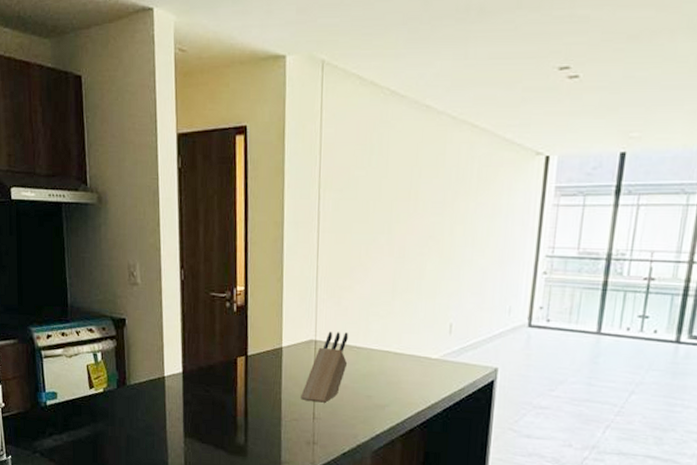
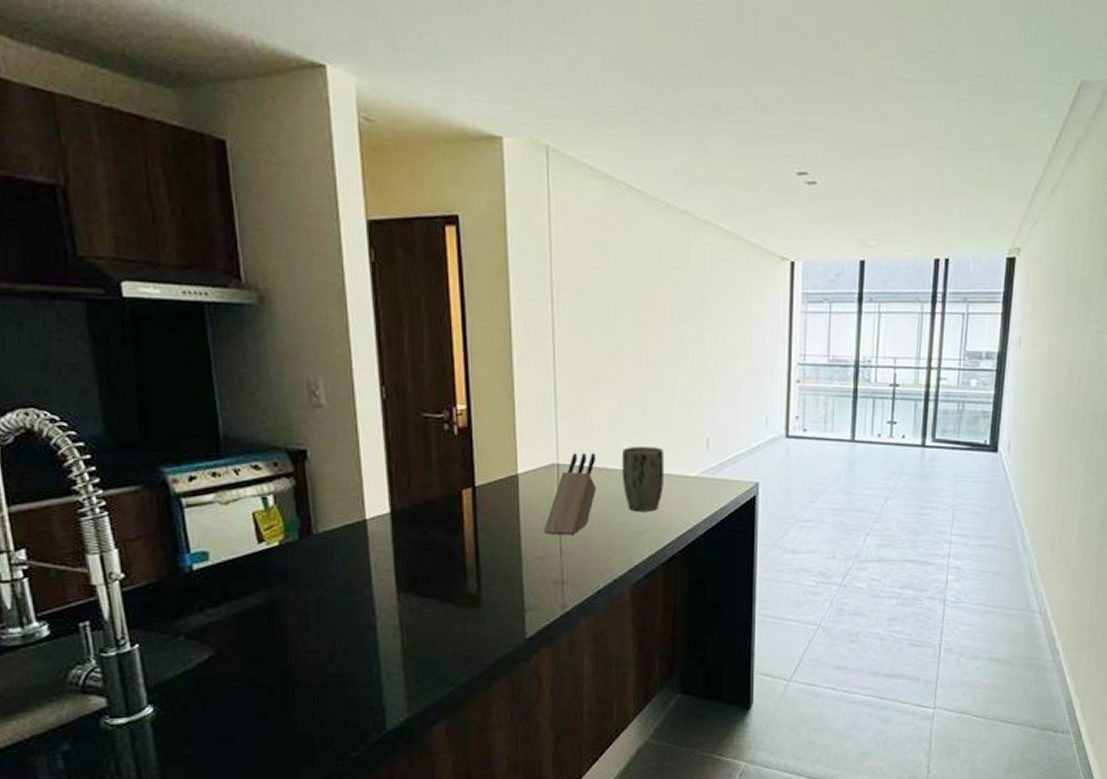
plant pot: none [370,328,410,388] -> present [621,445,665,512]

